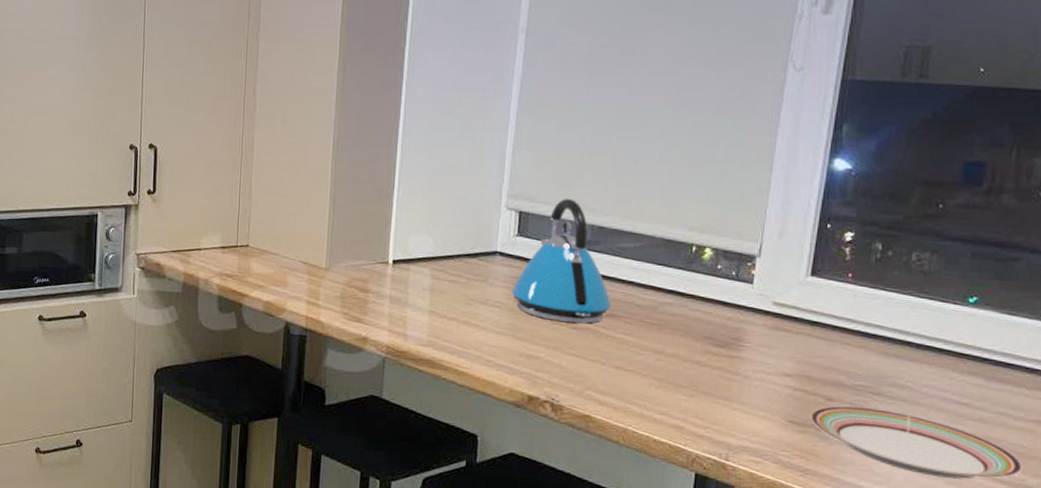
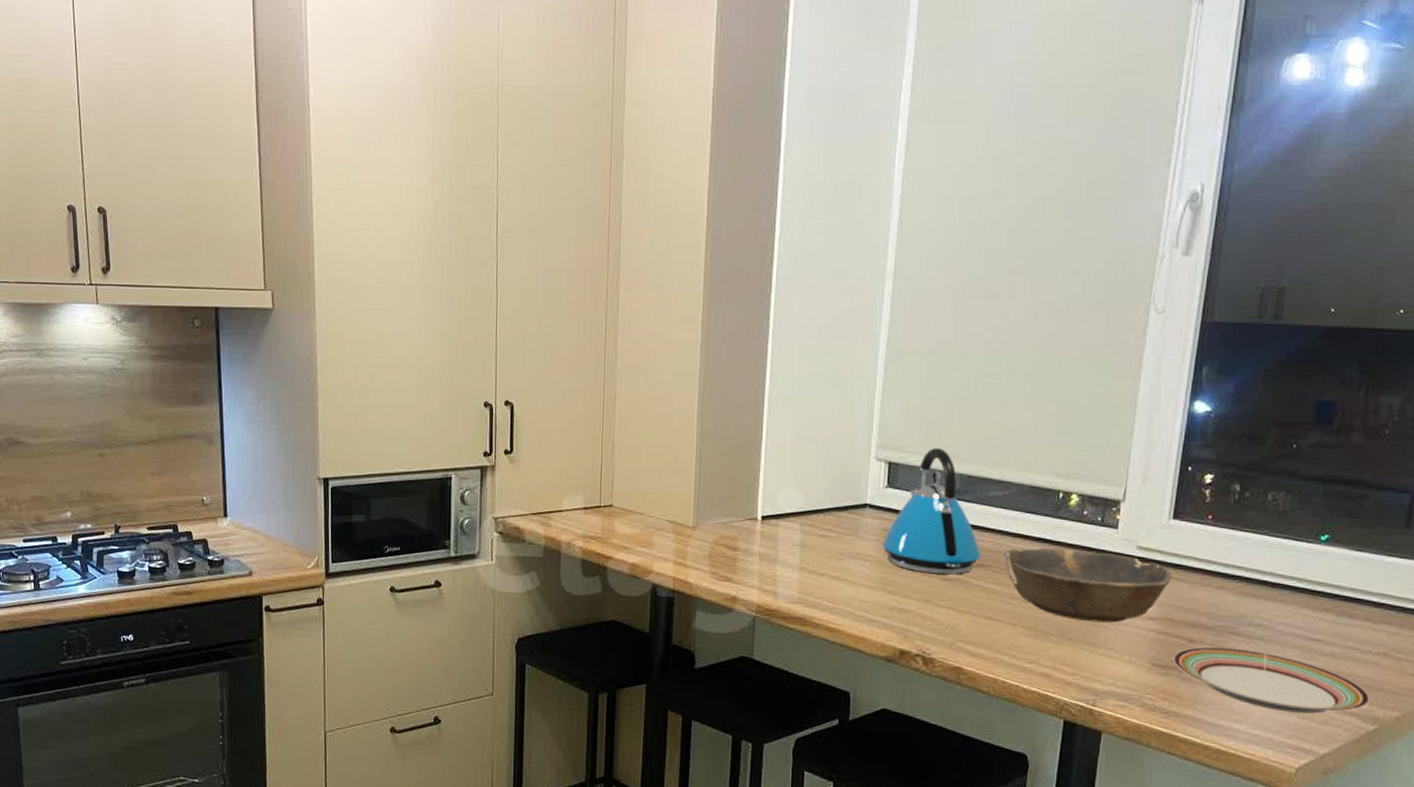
bowl: none [635,300,811,378] -> present [1004,548,1173,623]

